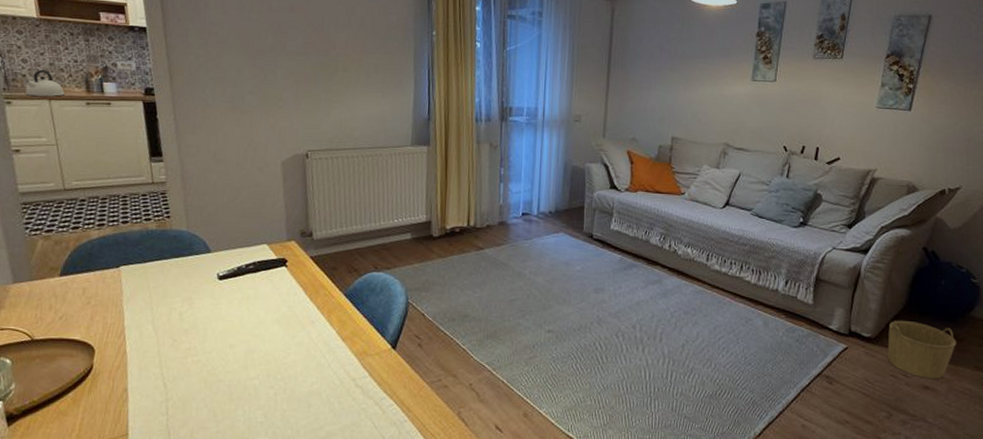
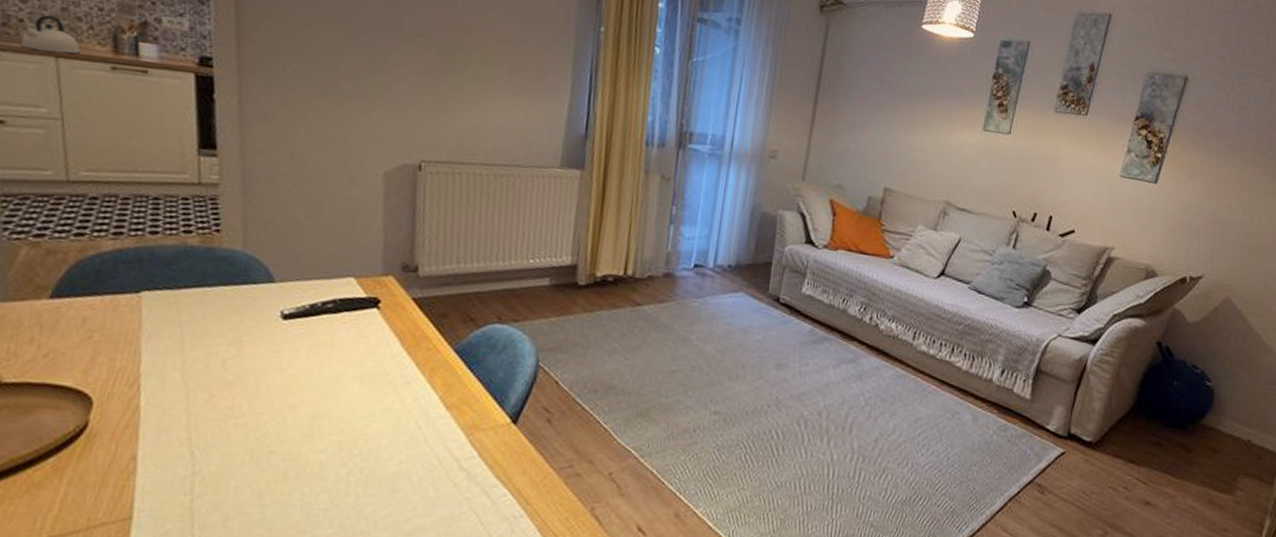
basket: present [887,320,956,379] -> none [1108,423,1184,494]

